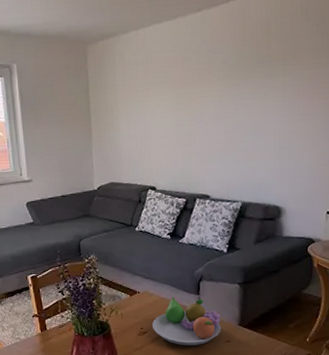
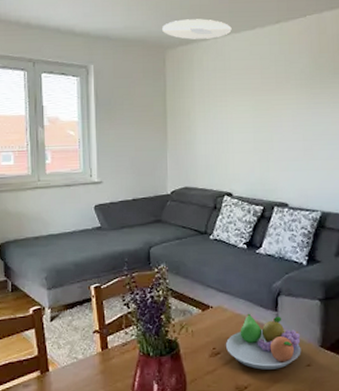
ceiling light: none [82,10,153,33] -> present [162,19,232,39]

